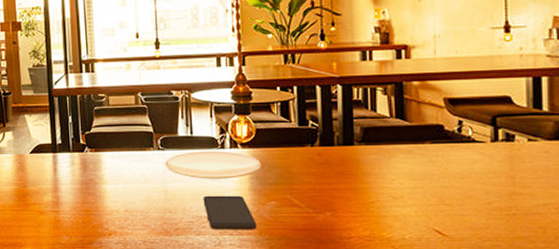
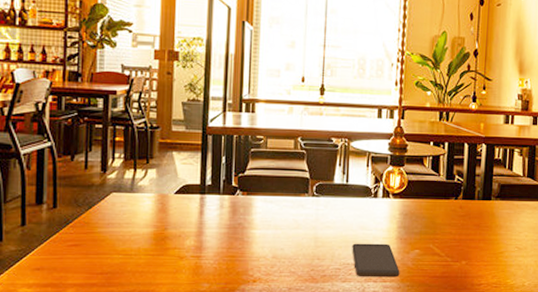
plate: present [164,150,261,179] -> none [317,198,409,227]

